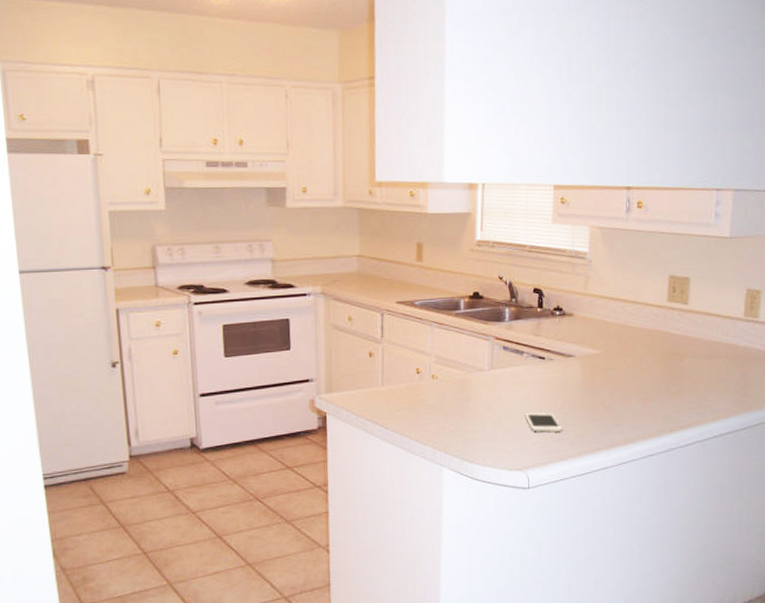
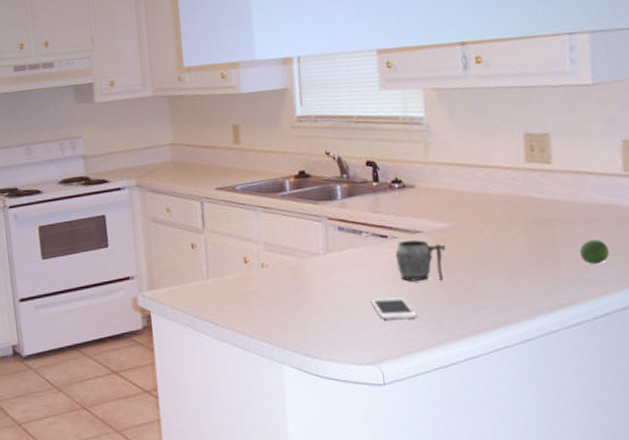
mug: none [550,362,593,400] -> present [395,239,446,281]
fruit: none [700,373,724,395] -> present [579,239,610,265]

